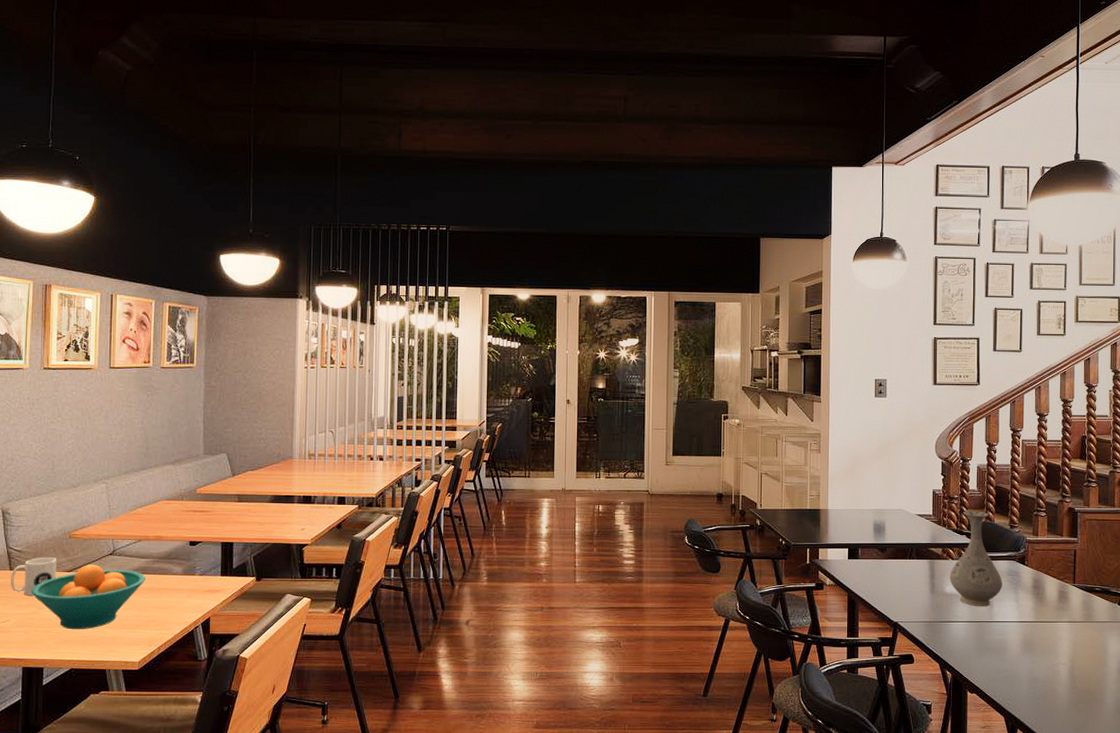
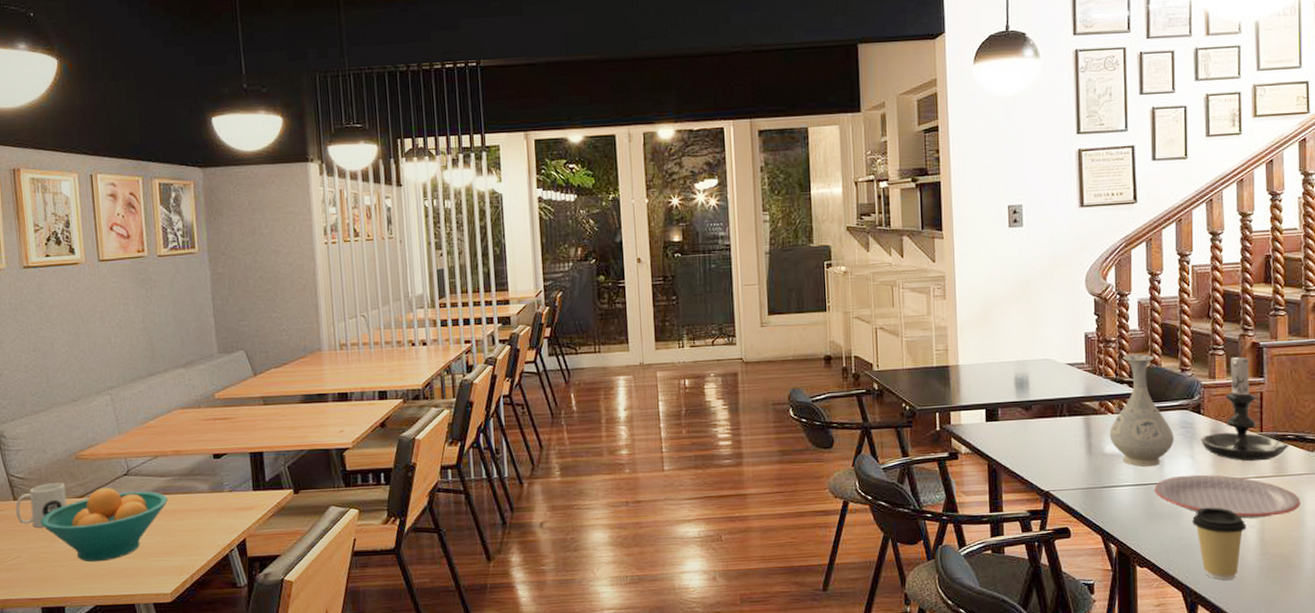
plate: none [984,616,1104,657] -> present [1154,474,1300,519]
coffee cup: none [1015,645,1060,708] -> present [1192,507,1247,580]
candle holder: none [1024,513,1097,608] -> present [1201,350,1289,462]

